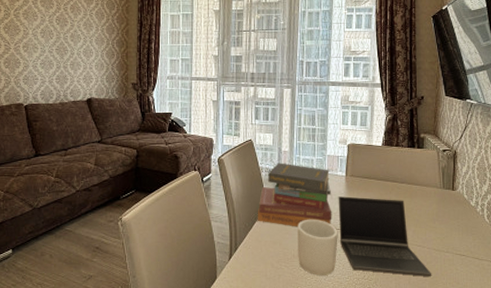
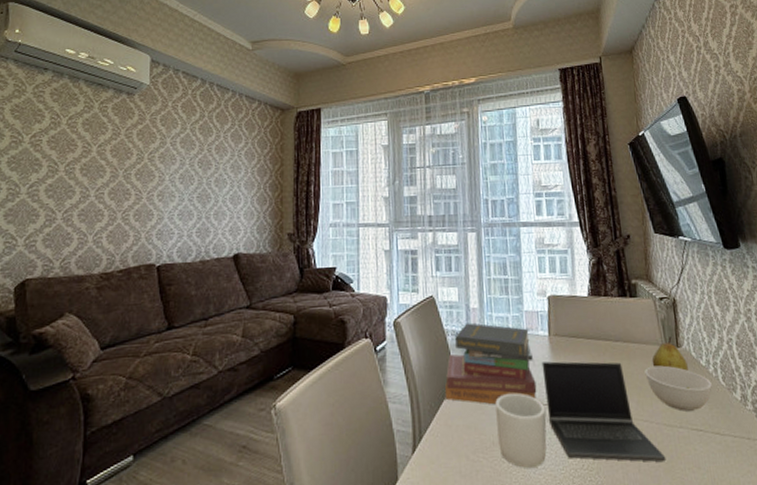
soup bowl: none [423,204,478,240] -> present [644,365,712,412]
fruit: none [430,182,459,209] -> present [652,337,688,371]

